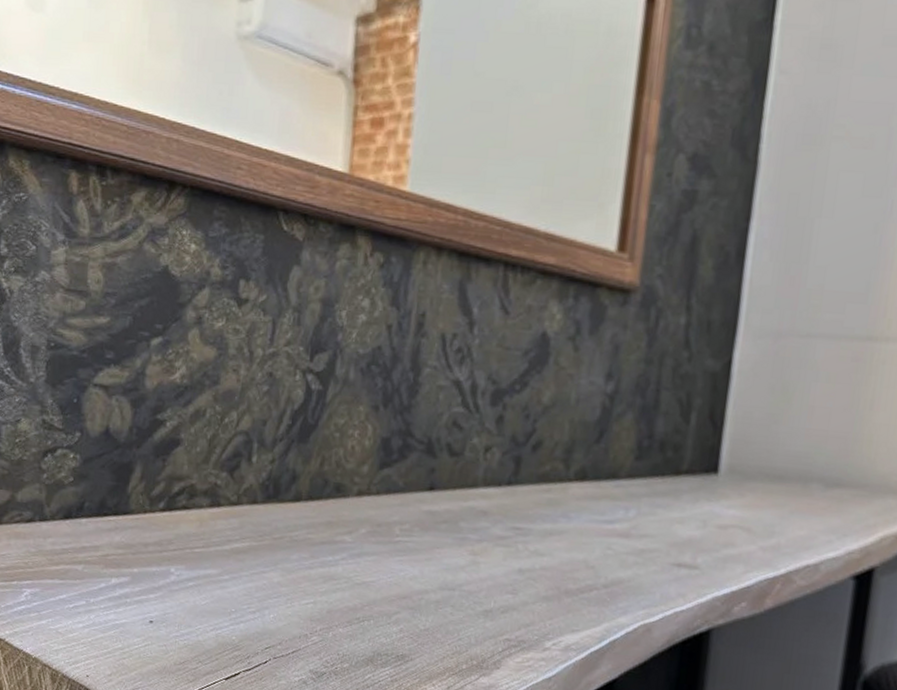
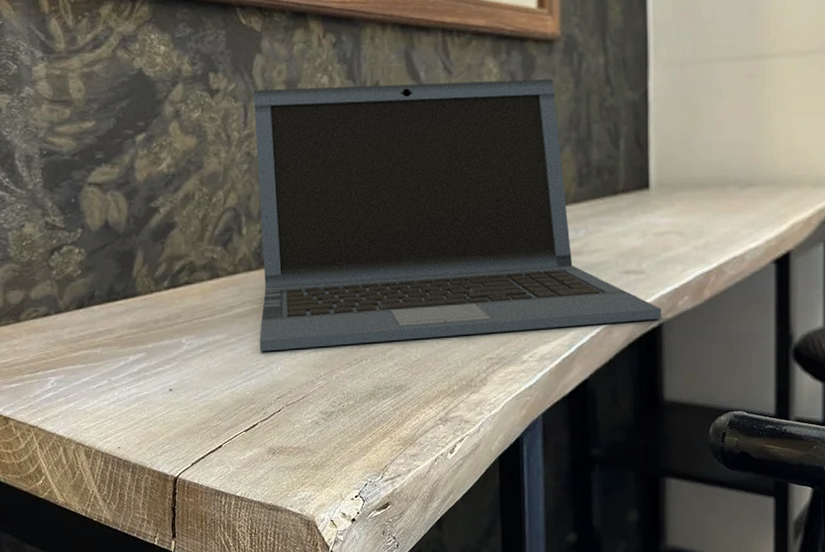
laptop: none [253,305,714,624] -> present [254,79,662,352]

